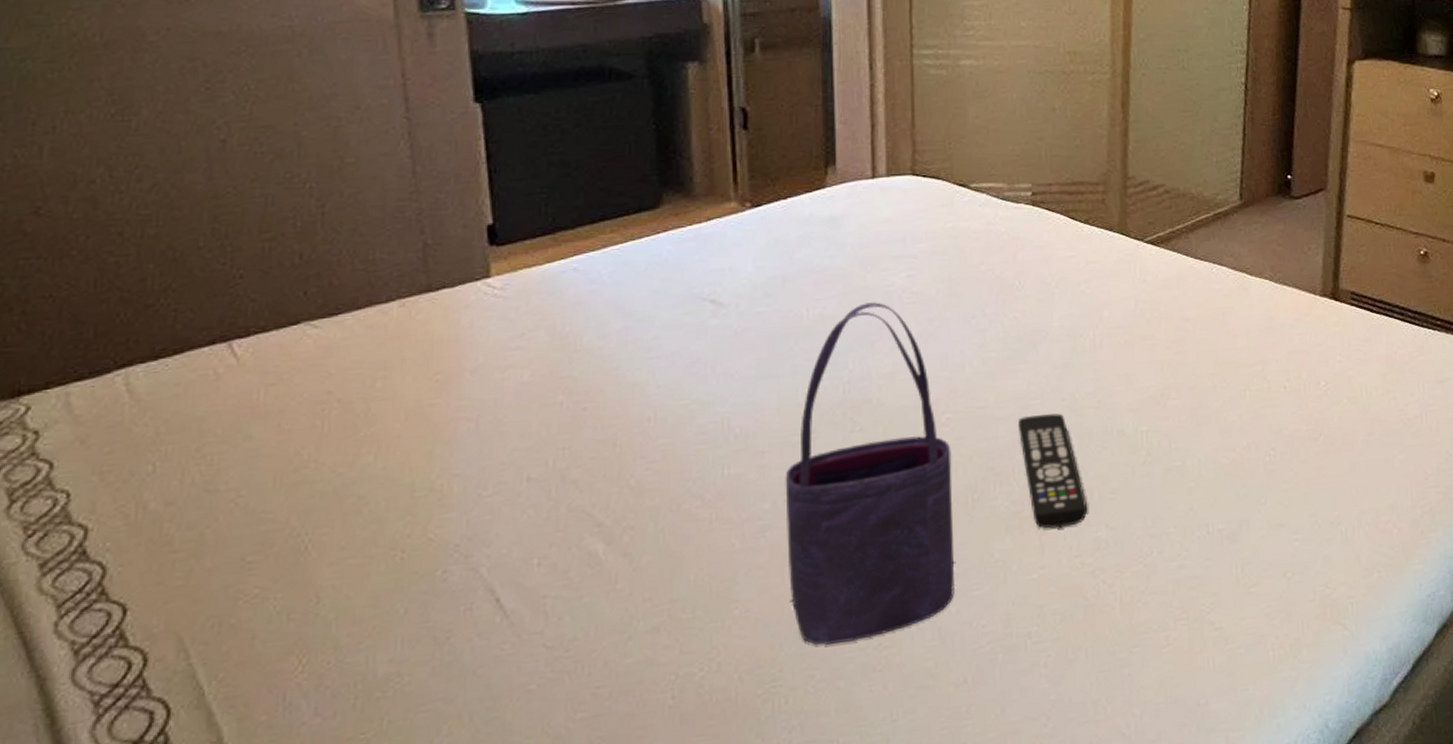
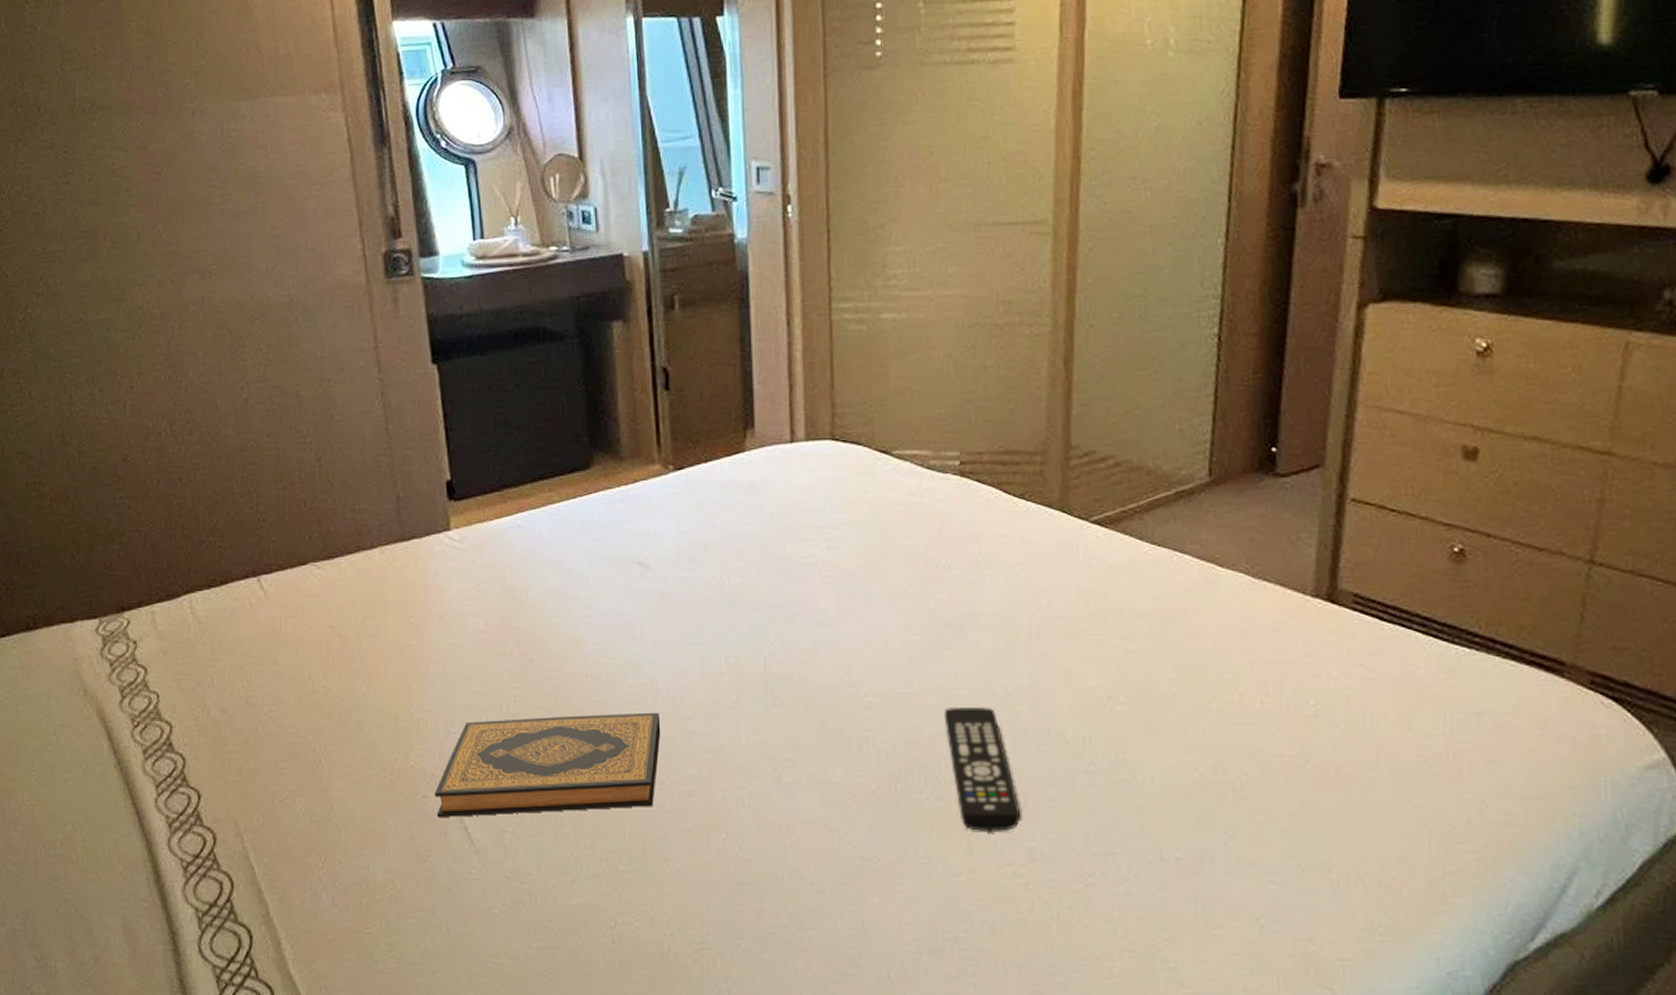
hardback book: none [459,450,732,593] -> present [435,712,661,818]
tote bag: present [785,302,956,646] -> none [710,574,878,917]

